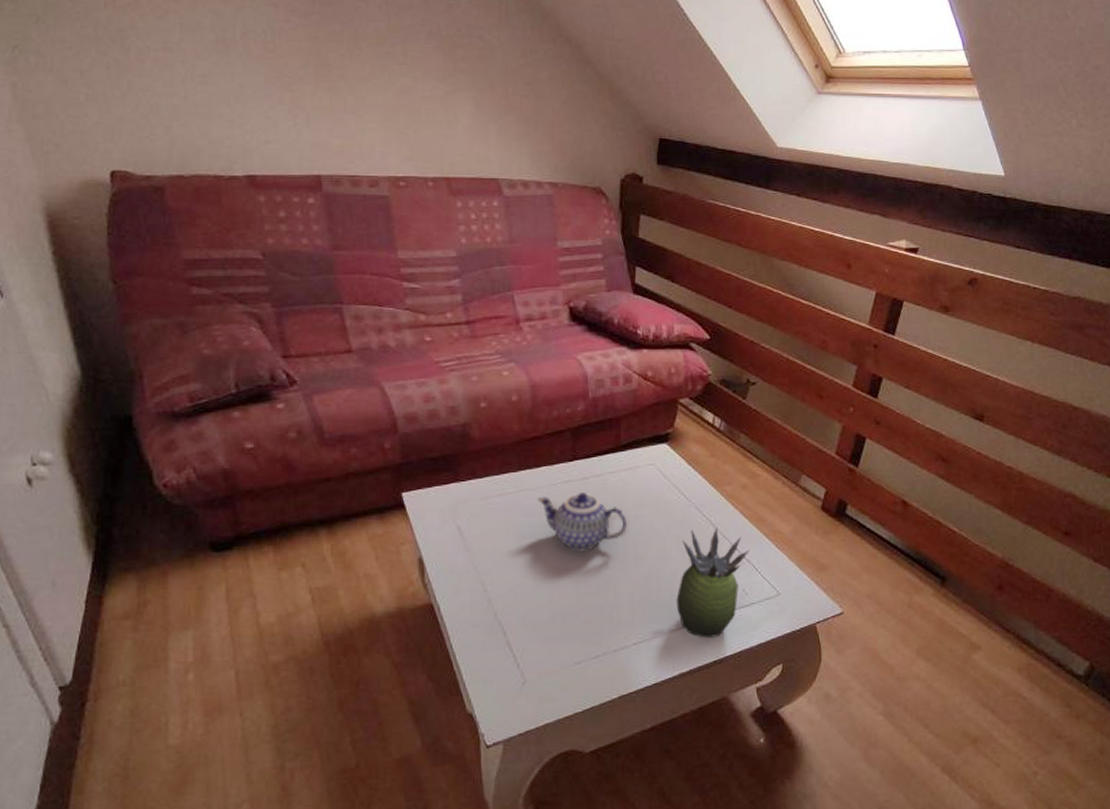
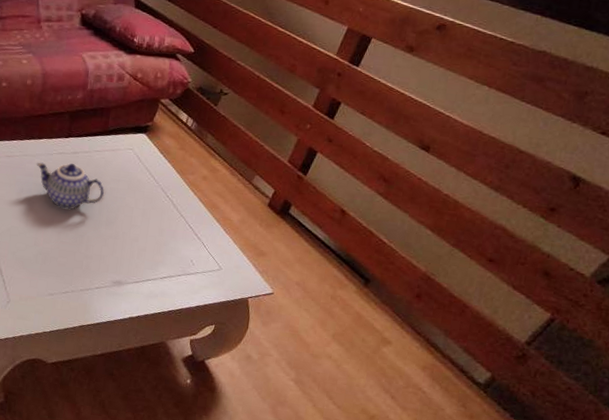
succulent plant: present [676,527,749,638] -> none [134,207,201,295]

